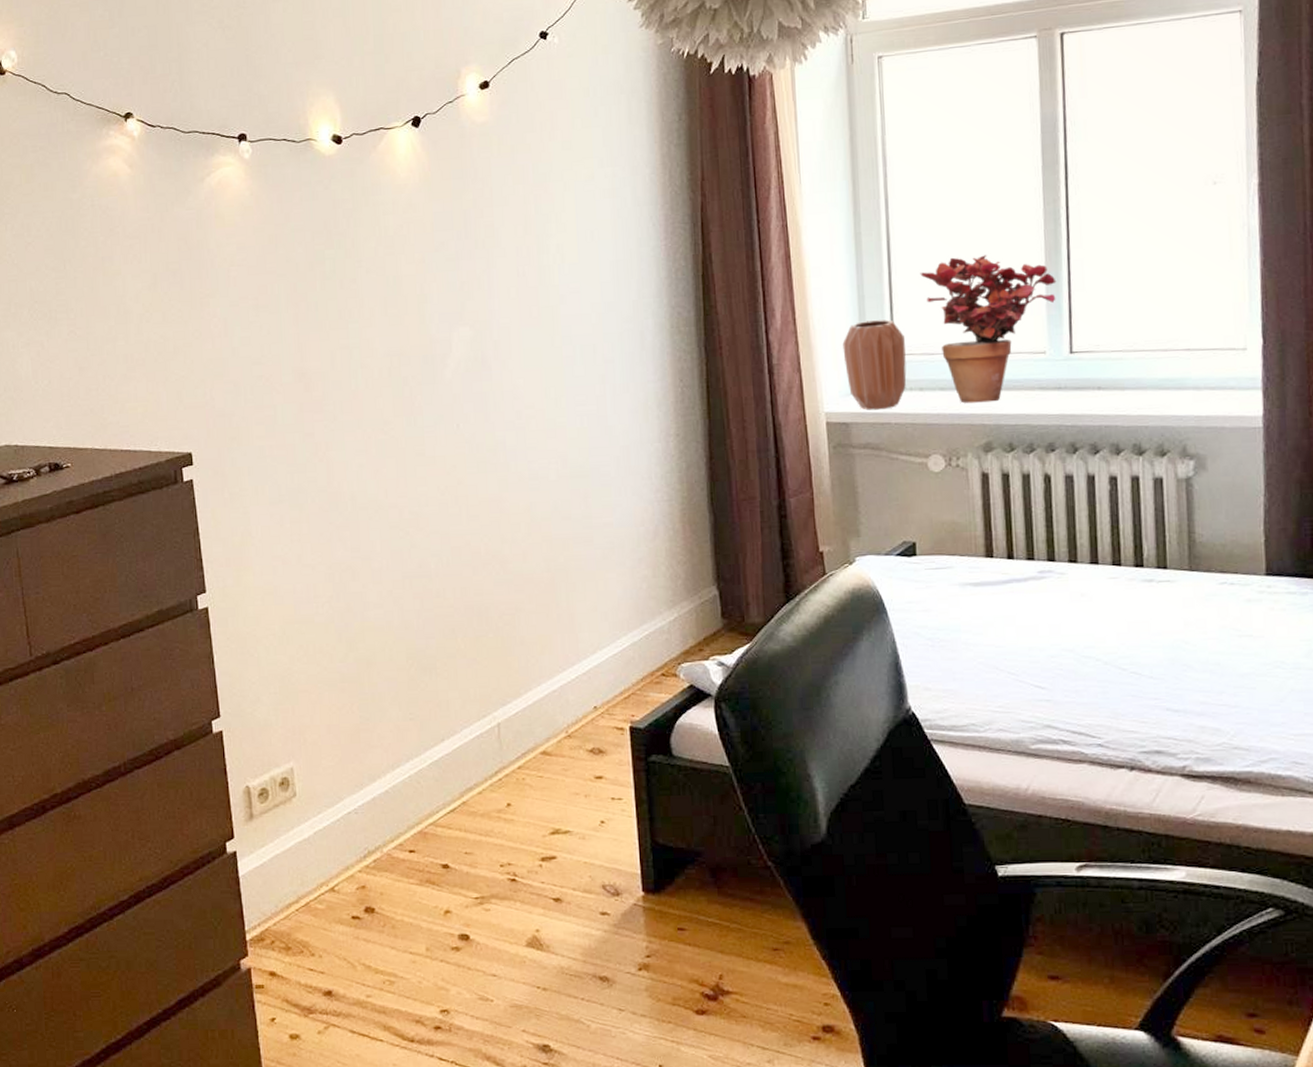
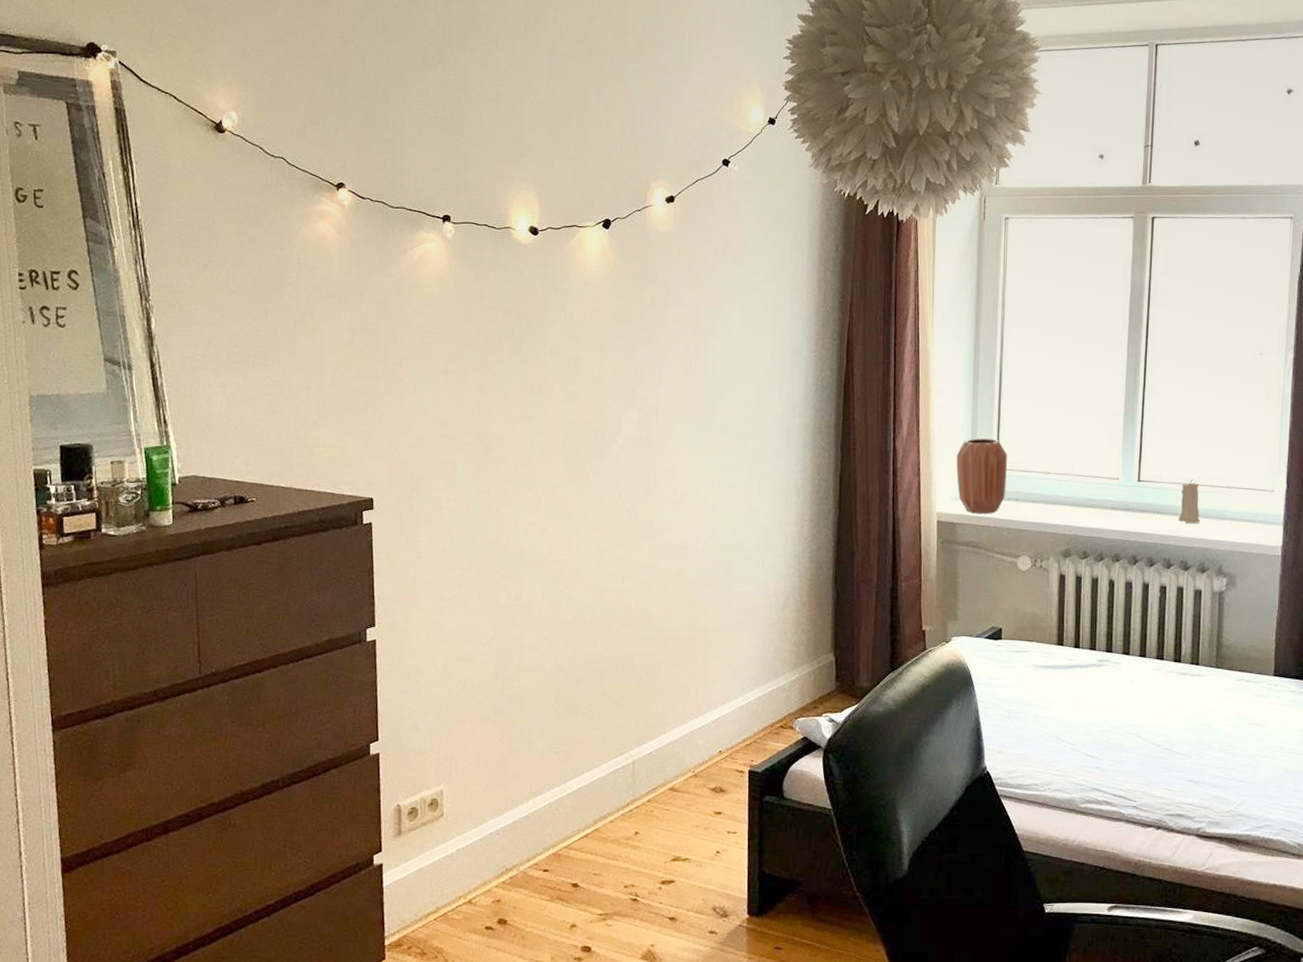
potted plant: present [920,255,1057,404] -> none [1024,392,1132,516]
candle: none [1125,344,1155,398] -> present [1178,479,1201,523]

